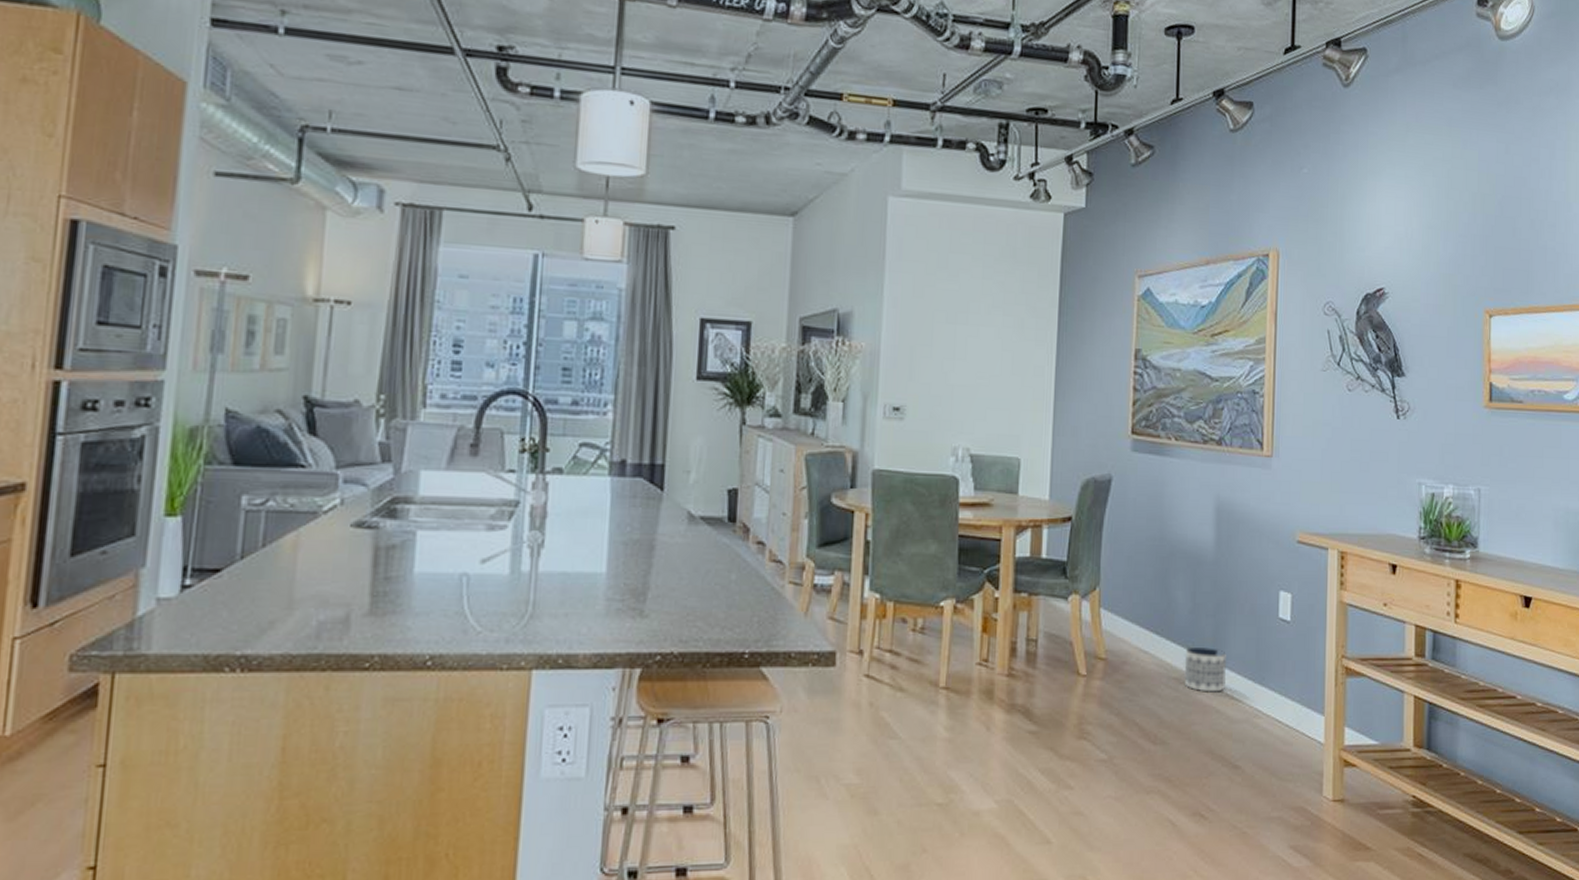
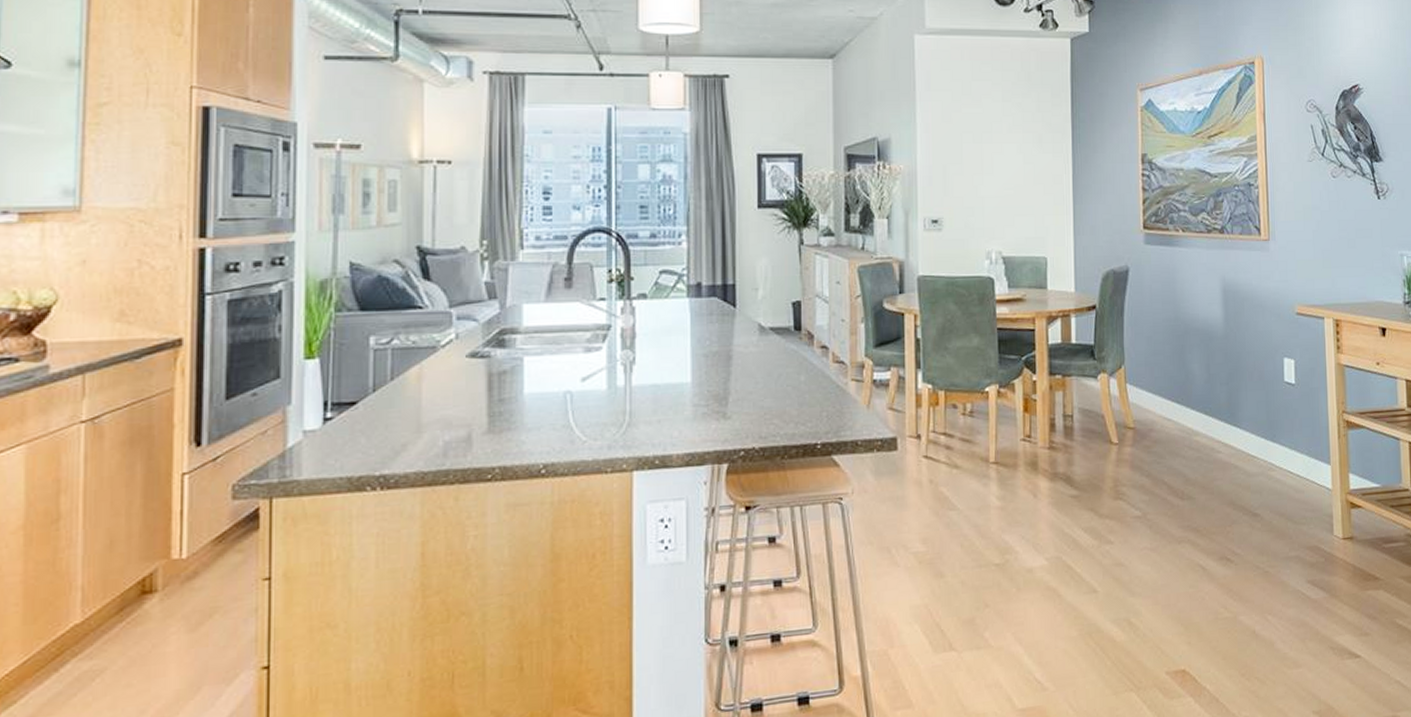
planter: present [1184,648,1226,692] -> none [1204,412,1241,451]

